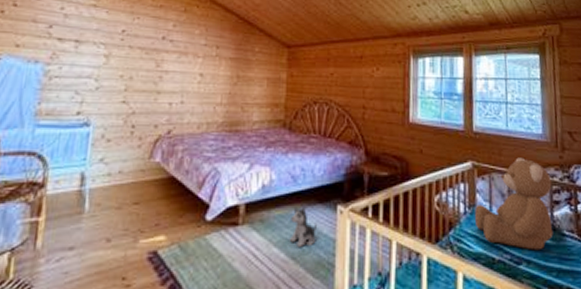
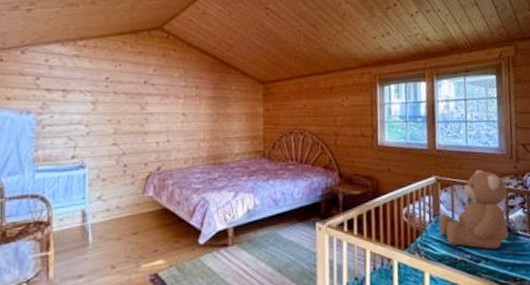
plush toy: present [289,207,317,247] -> none [274,226,298,261]

